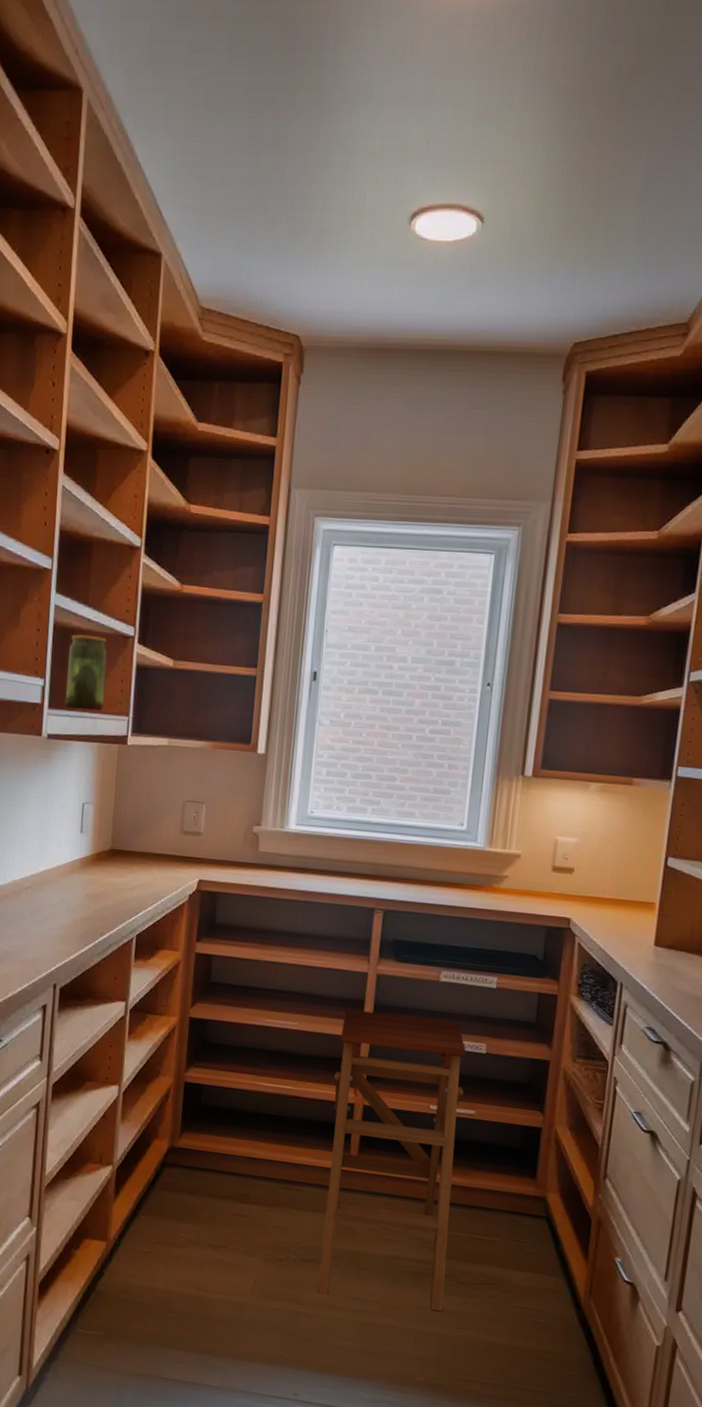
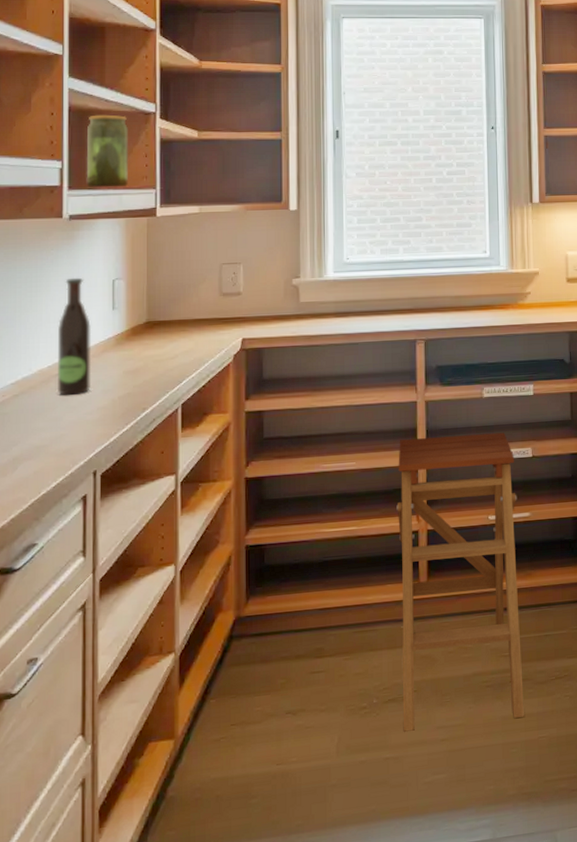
bottle: none [28,796,60,909] -> present [58,277,91,395]

